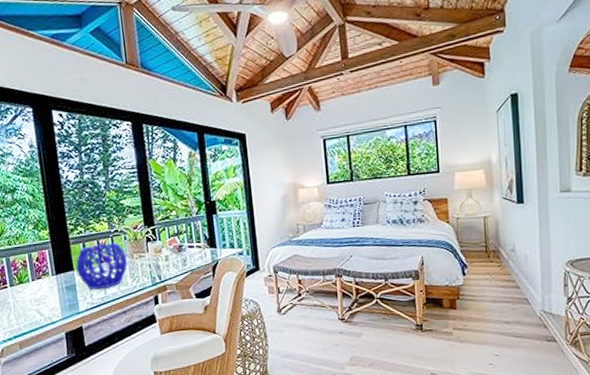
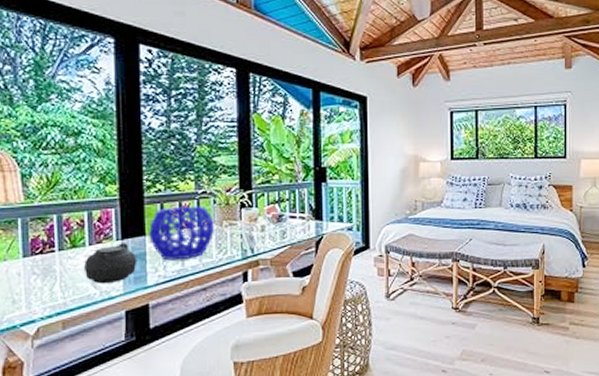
teapot: none [29,277,70,312] -> present [84,243,137,284]

